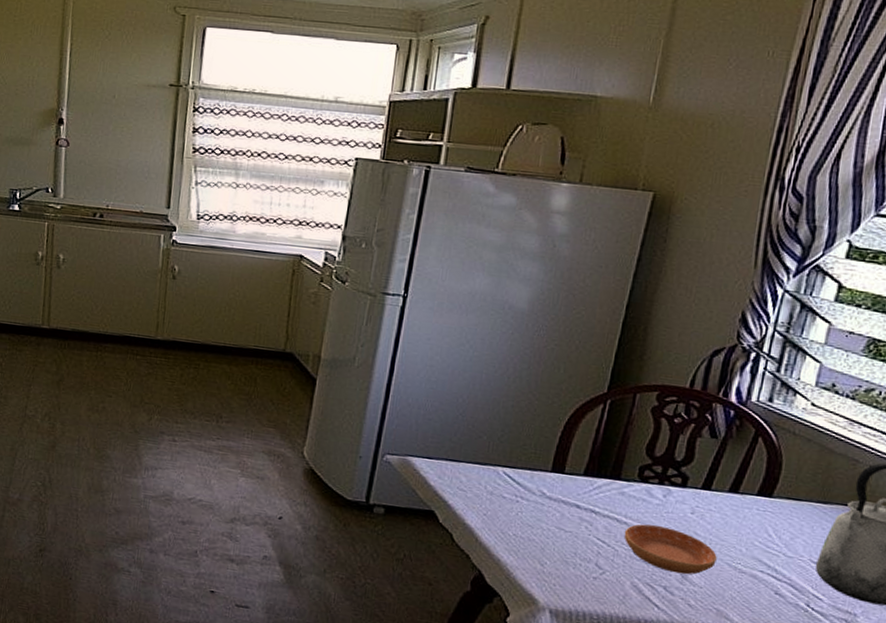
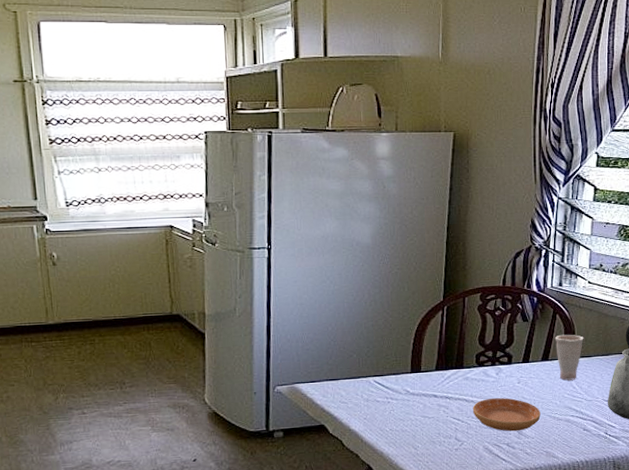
cup: none [751,464,794,526] -> present [554,334,584,381]

